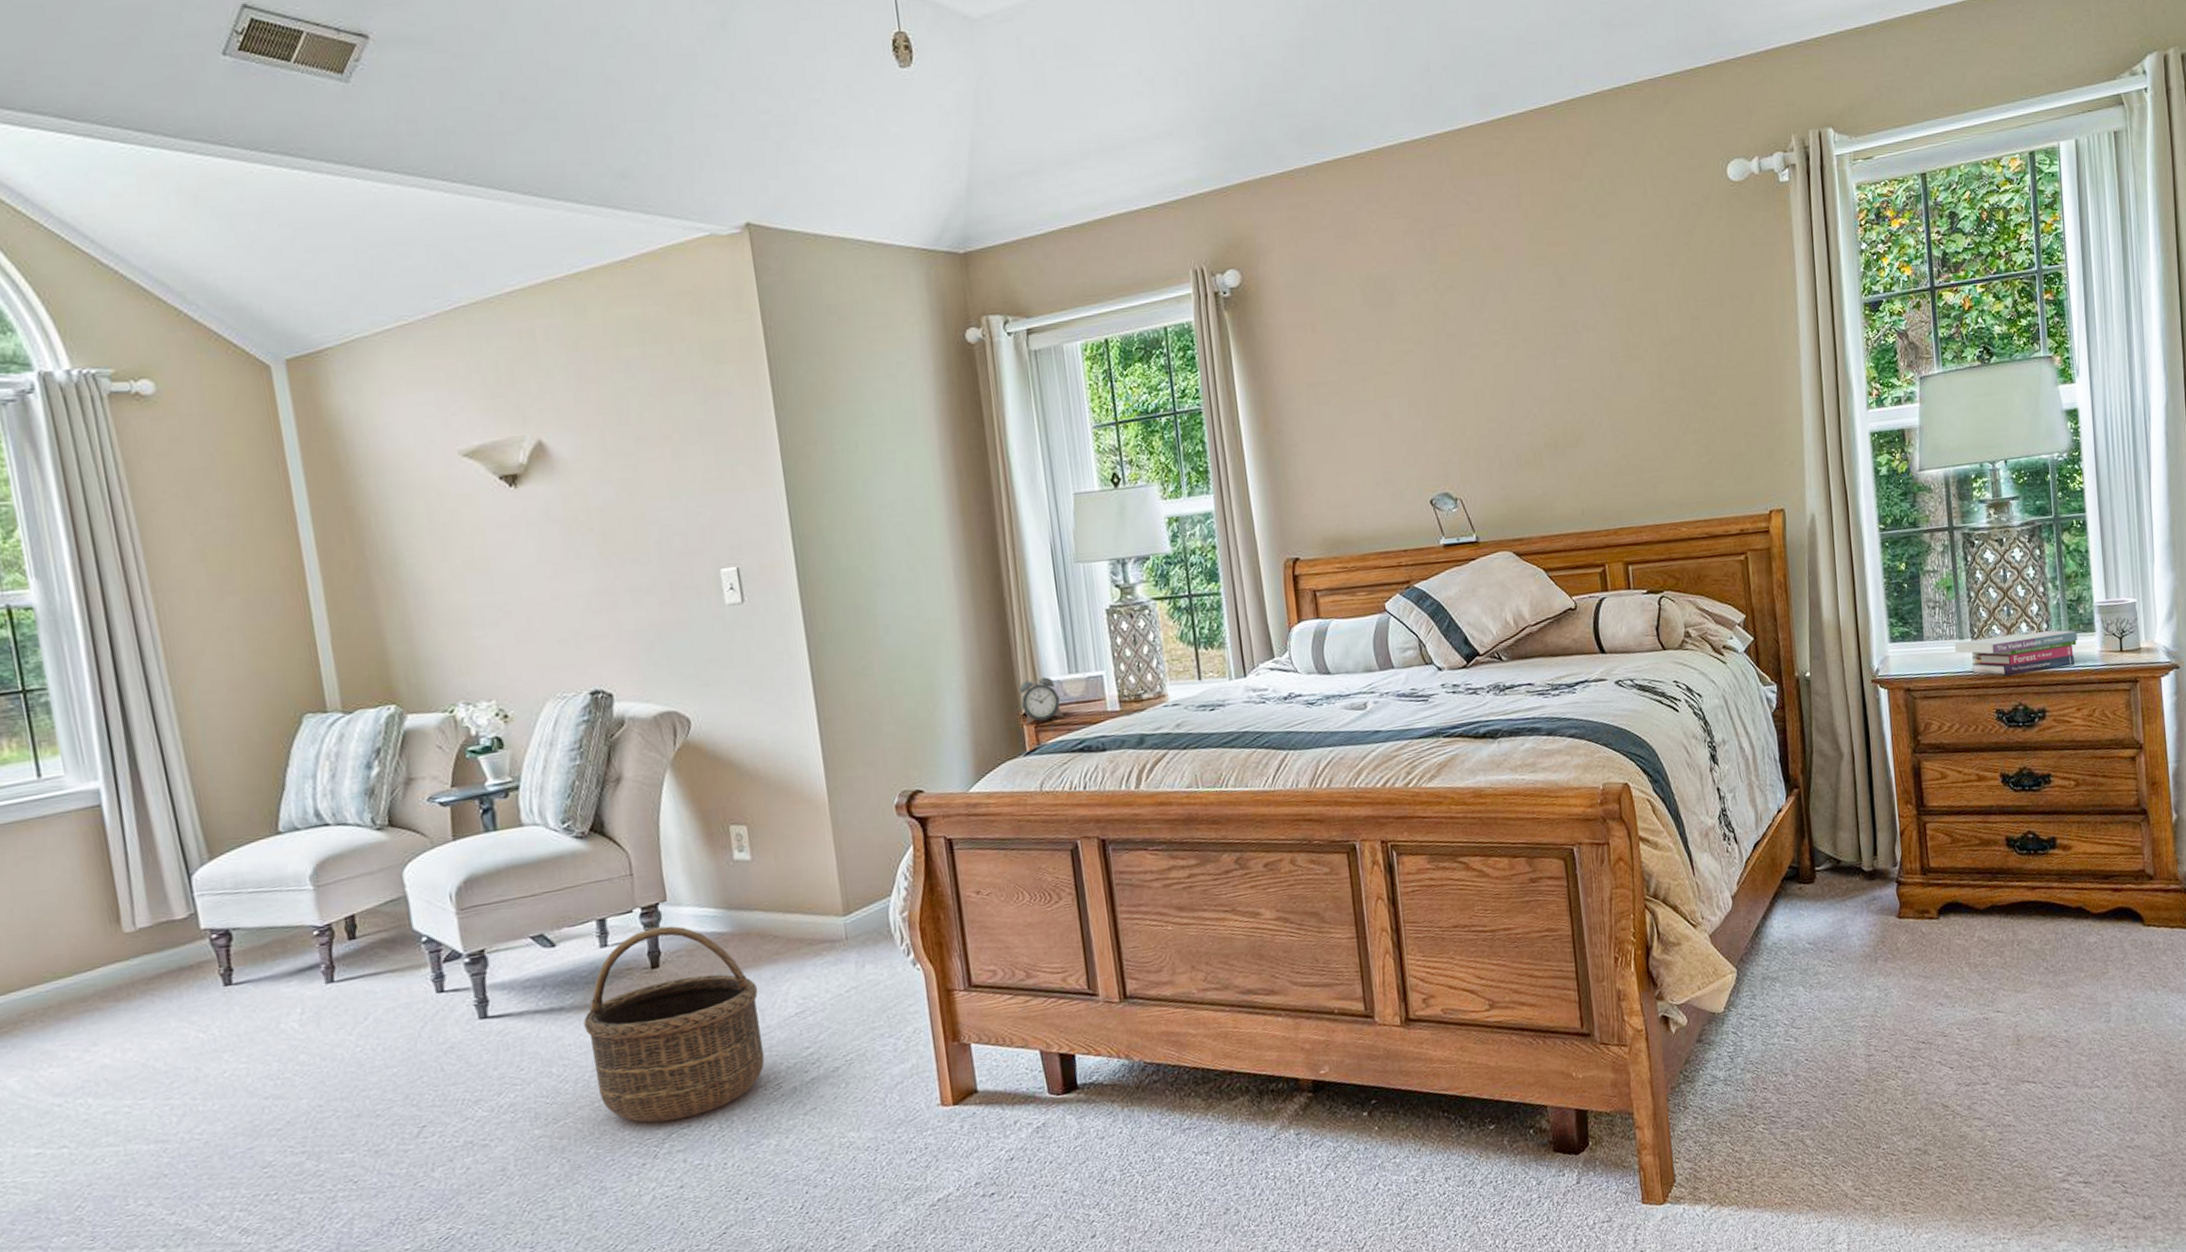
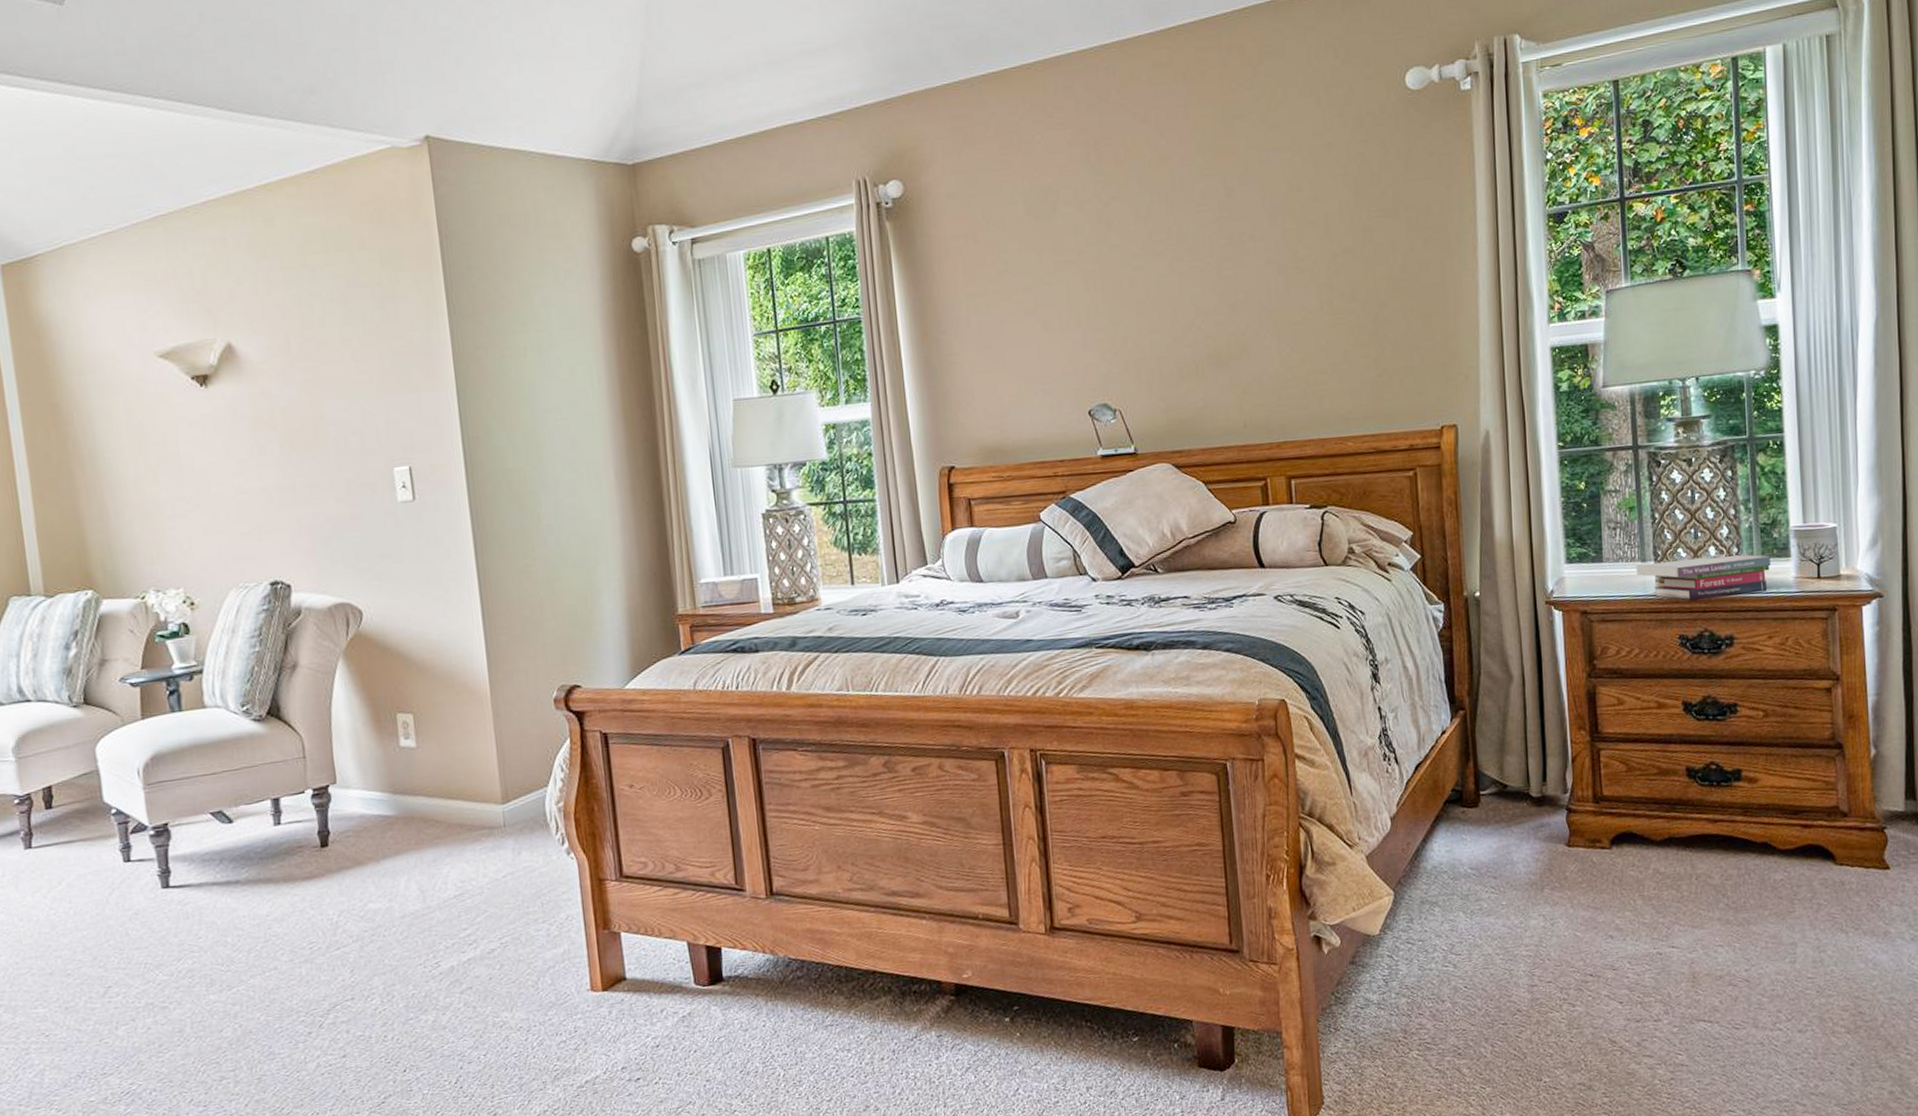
basket: present [583,925,765,1123] -> none [257,807,424,994]
alarm clock: present [1019,676,1065,726] -> none [675,578,719,626]

